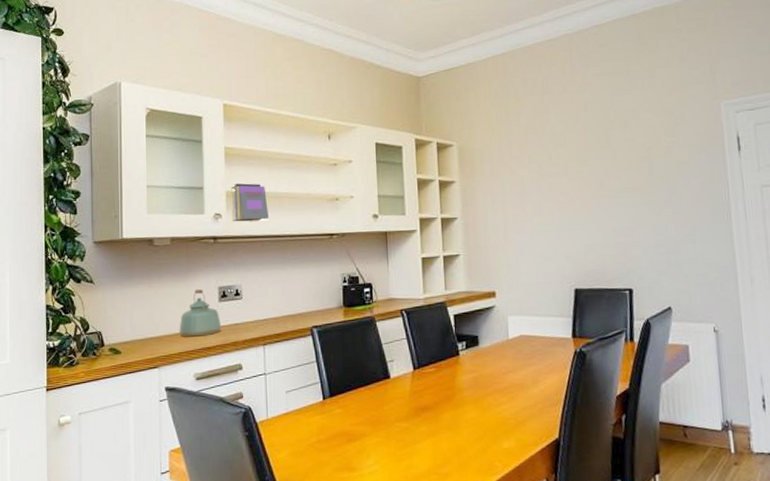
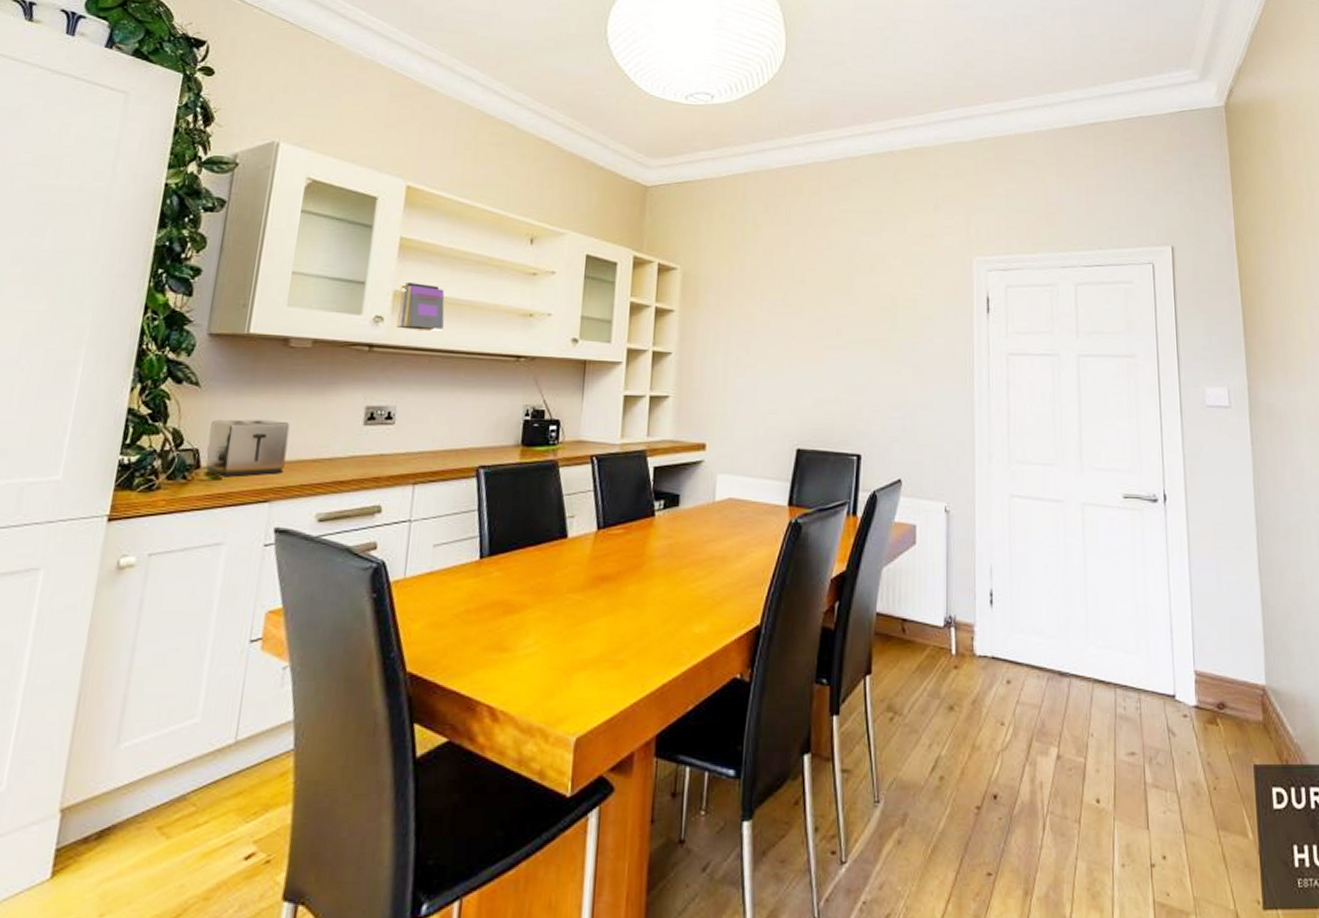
toaster: none [107,304,165,352] -> present [206,419,290,478]
kettle: present [179,289,222,338] -> none [304,406,363,468]

